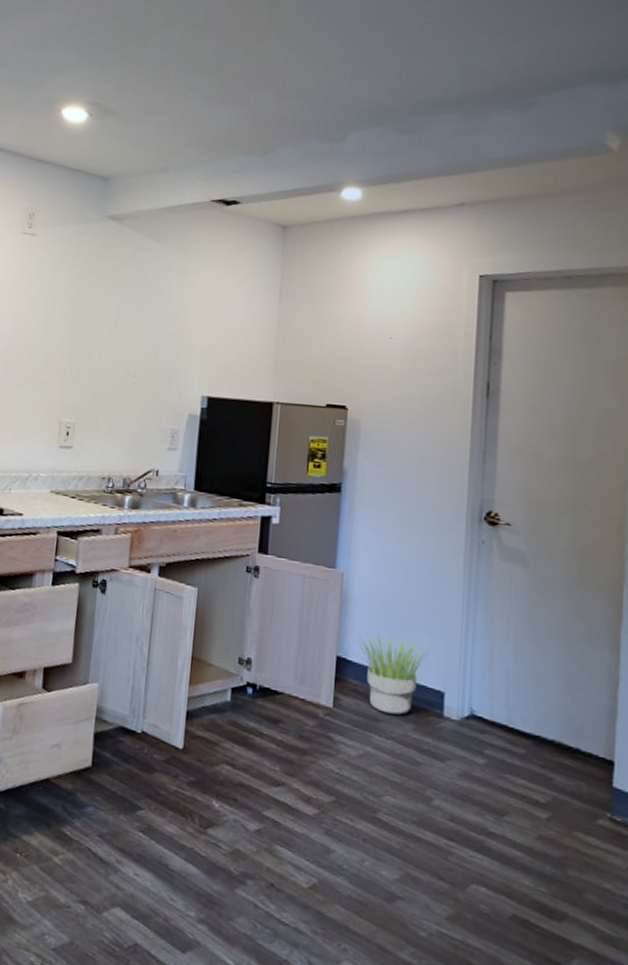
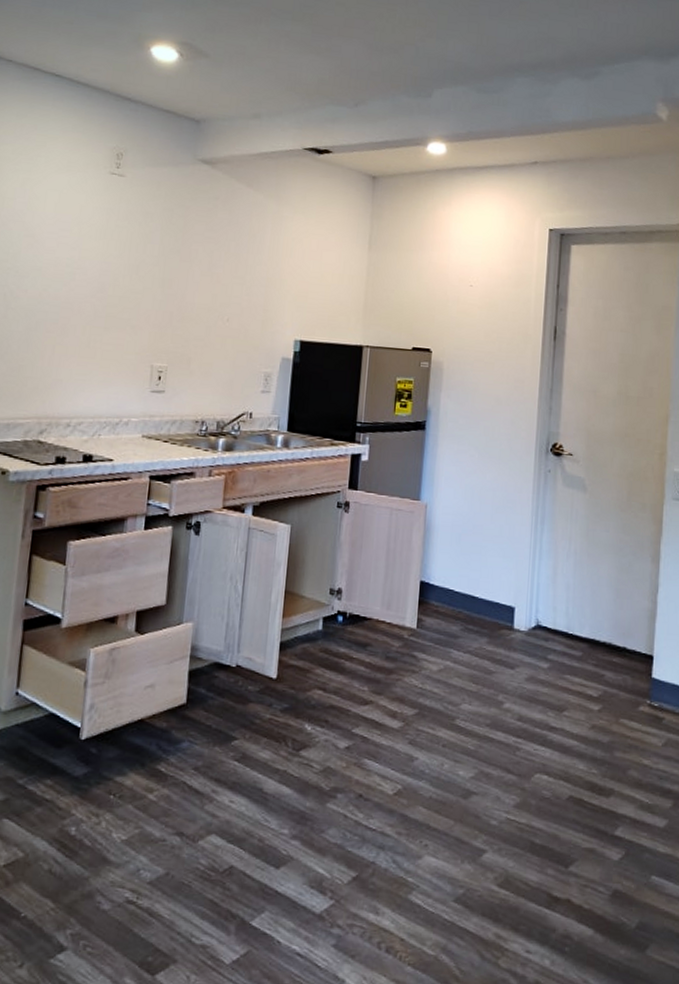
potted plant: present [357,631,429,715] -> none [439,557,502,631]

